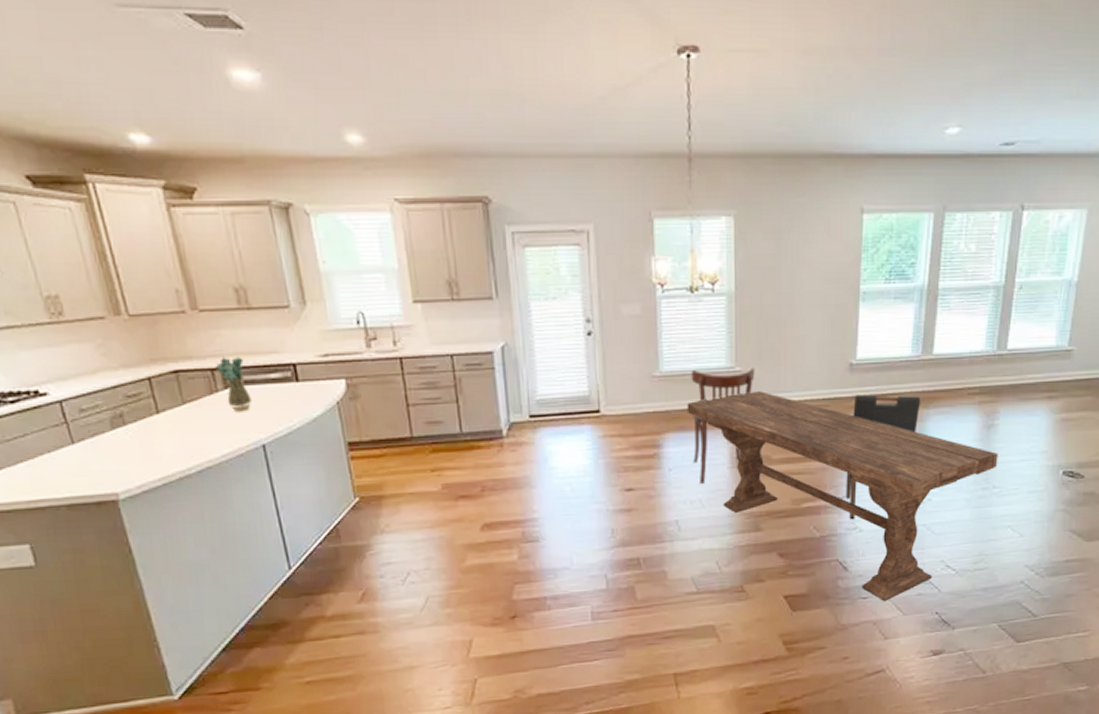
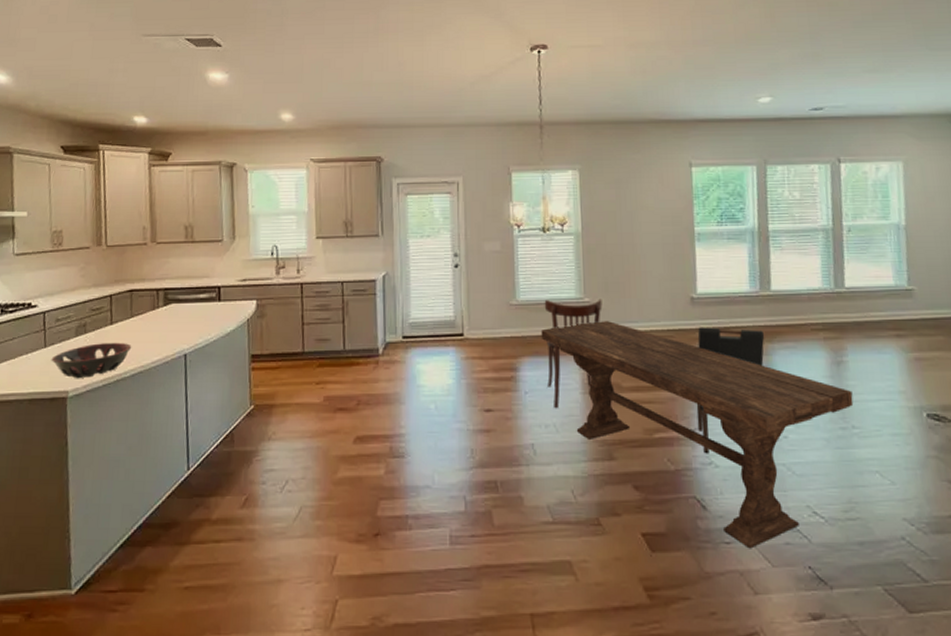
decorative bowl: none [85,434,192,478] -> present [51,342,132,378]
vase: present [216,356,252,412] -> none [161,279,183,325]

